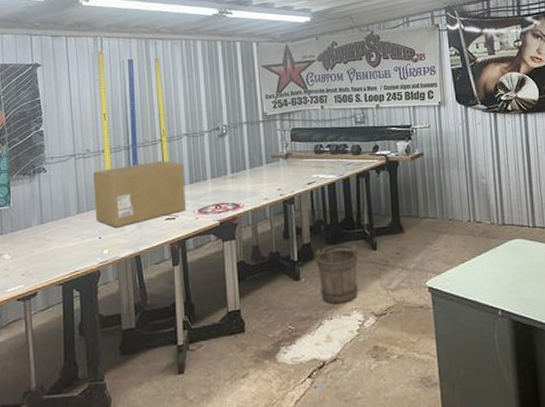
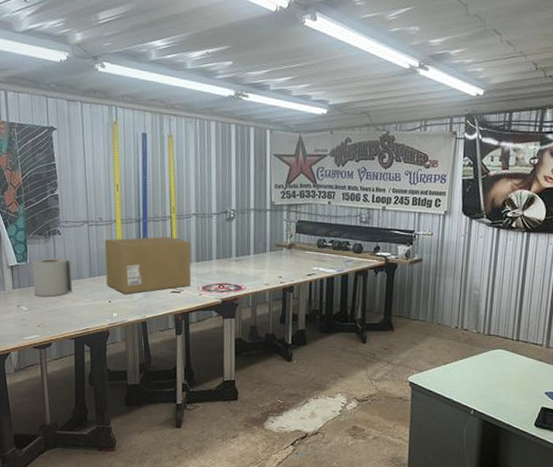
paper towel roll: none [16,197,60,242] -> present [32,258,73,297]
bucket: present [315,244,359,305] -> none [308,334,349,387]

